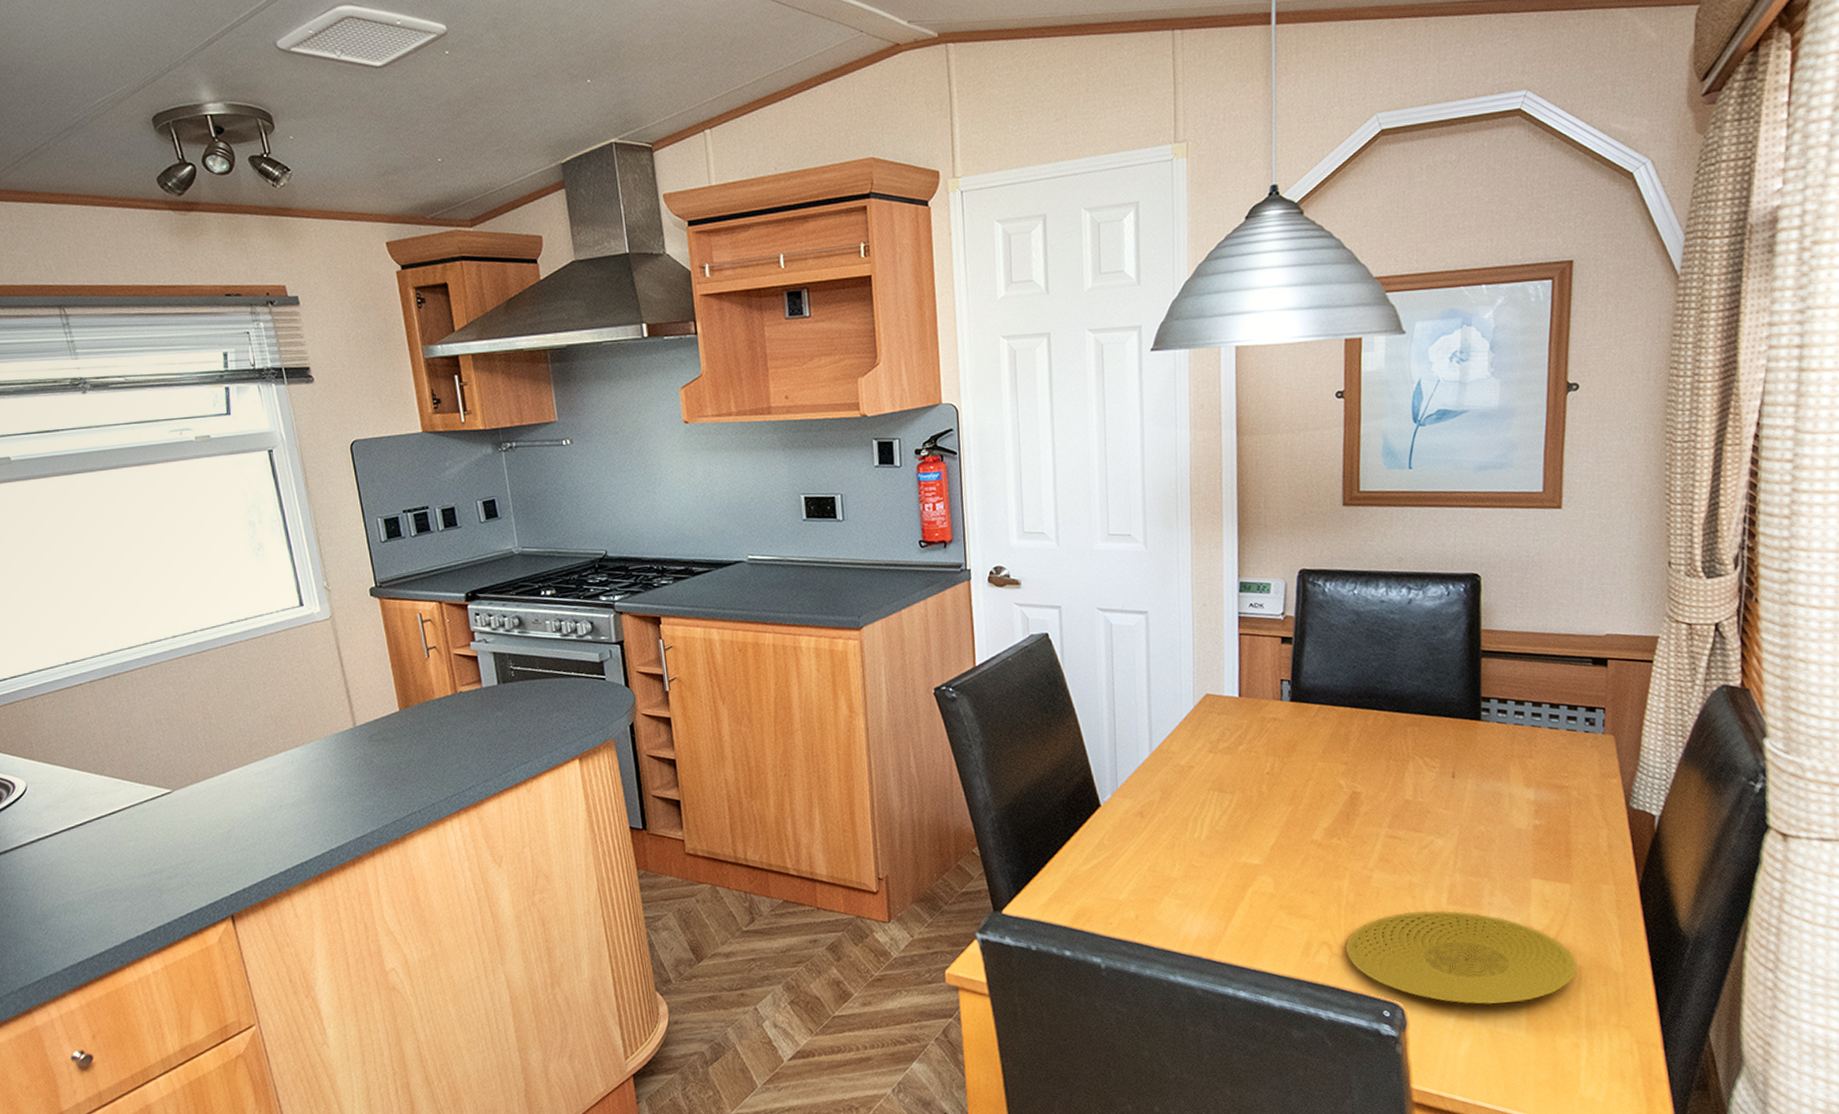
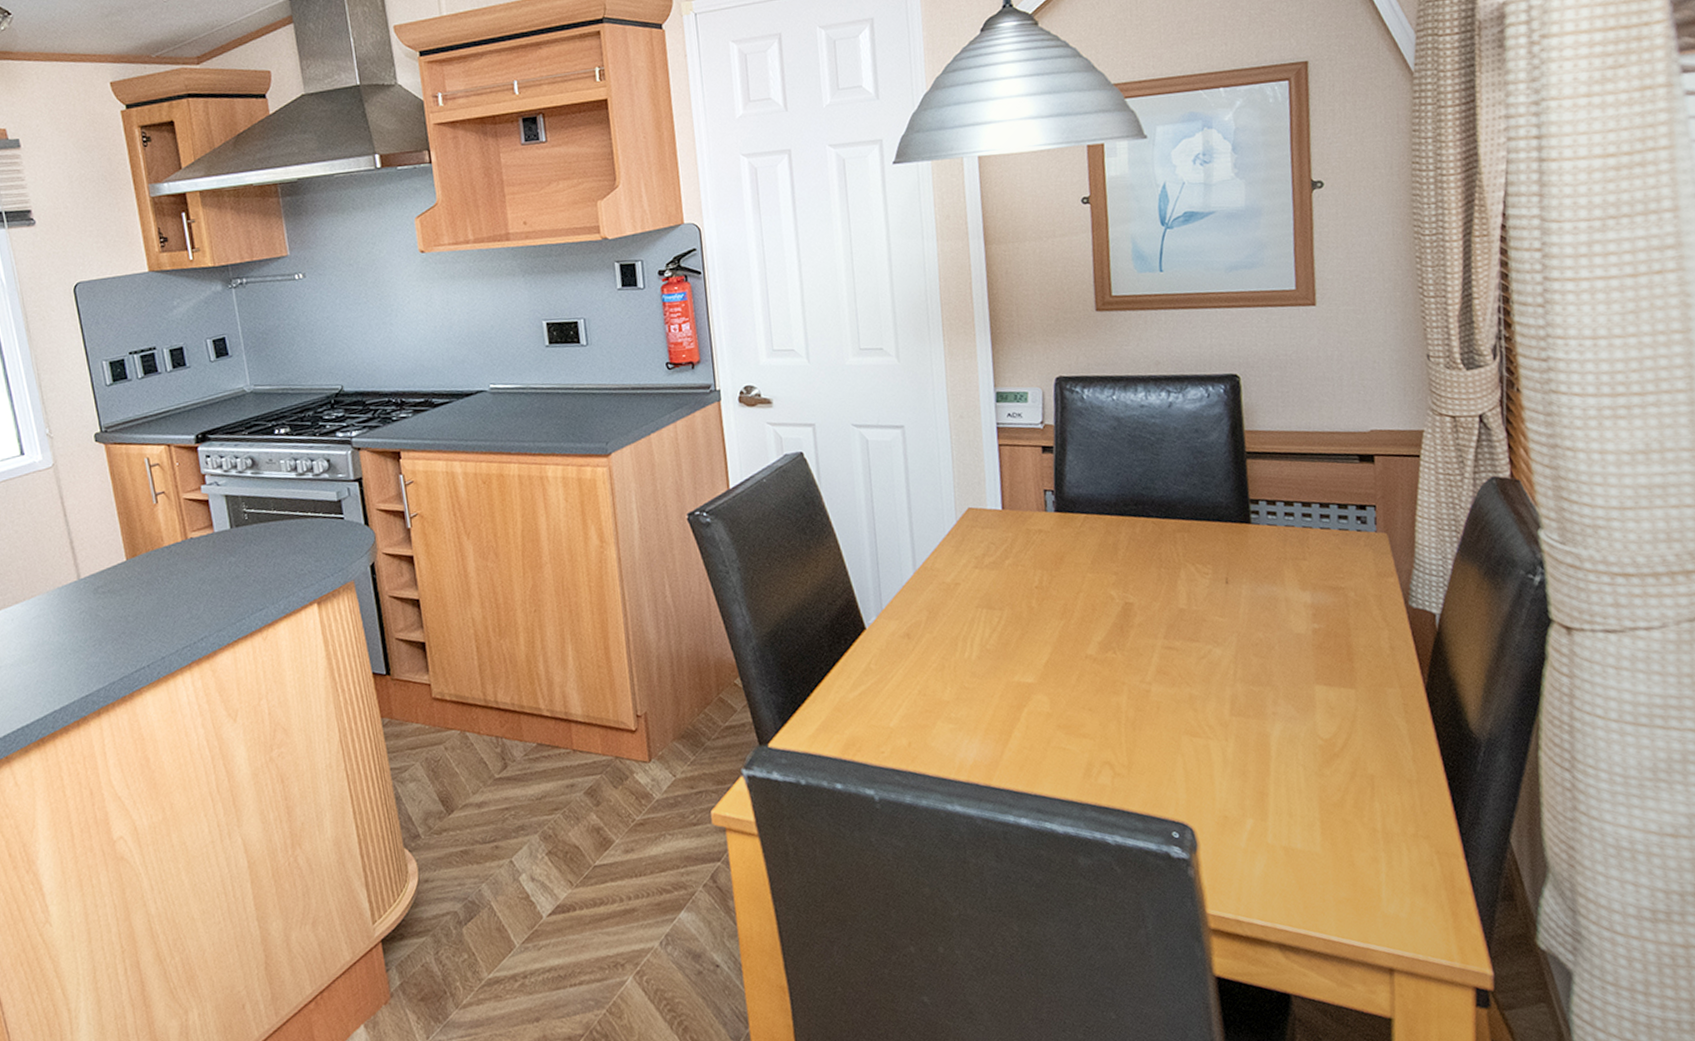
plate: present [1346,910,1577,1005] -> none [1128,722,1369,821]

